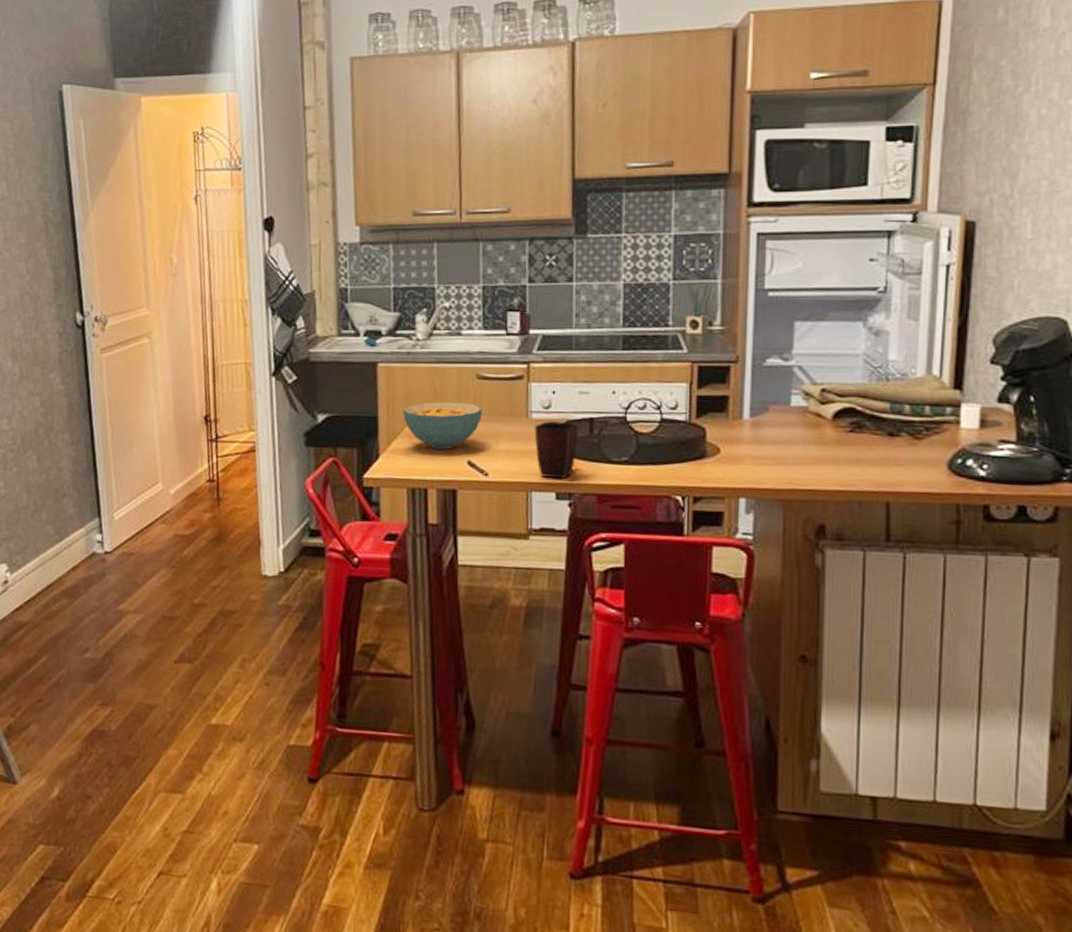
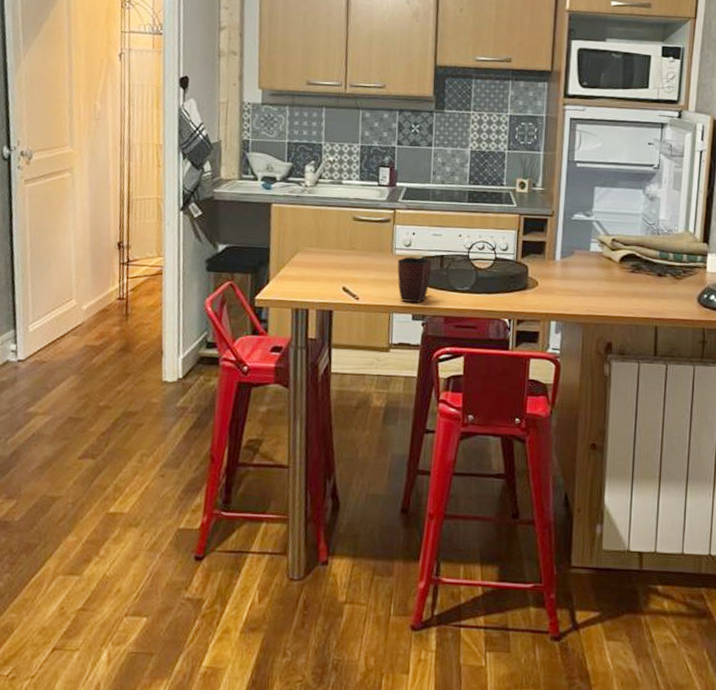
cereal bowl: present [403,402,483,449] -> none [291,237,357,277]

